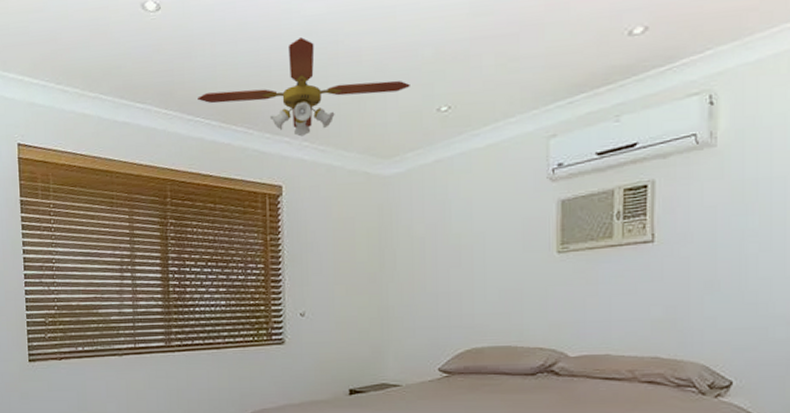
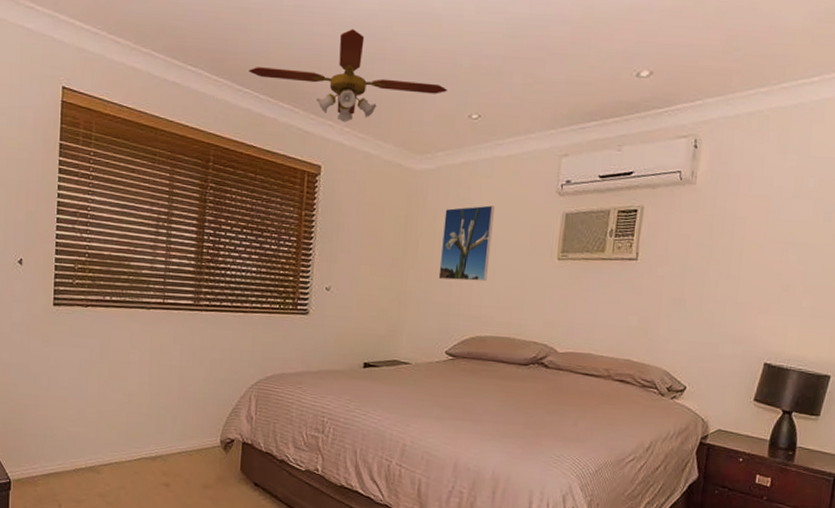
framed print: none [421,203,478,291] -> present [438,205,494,282]

